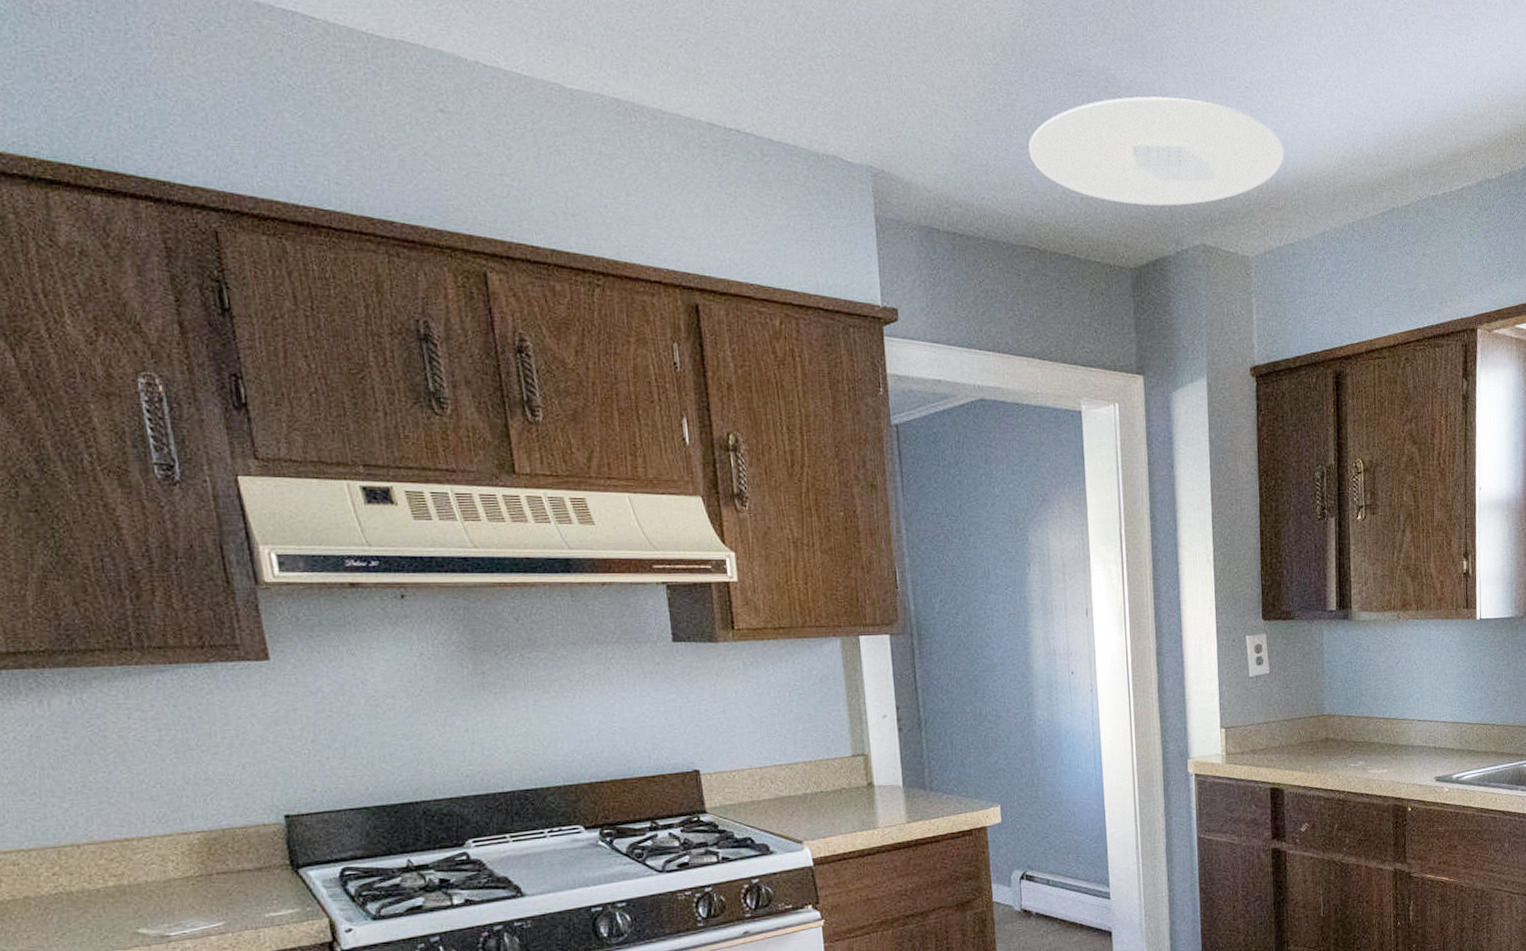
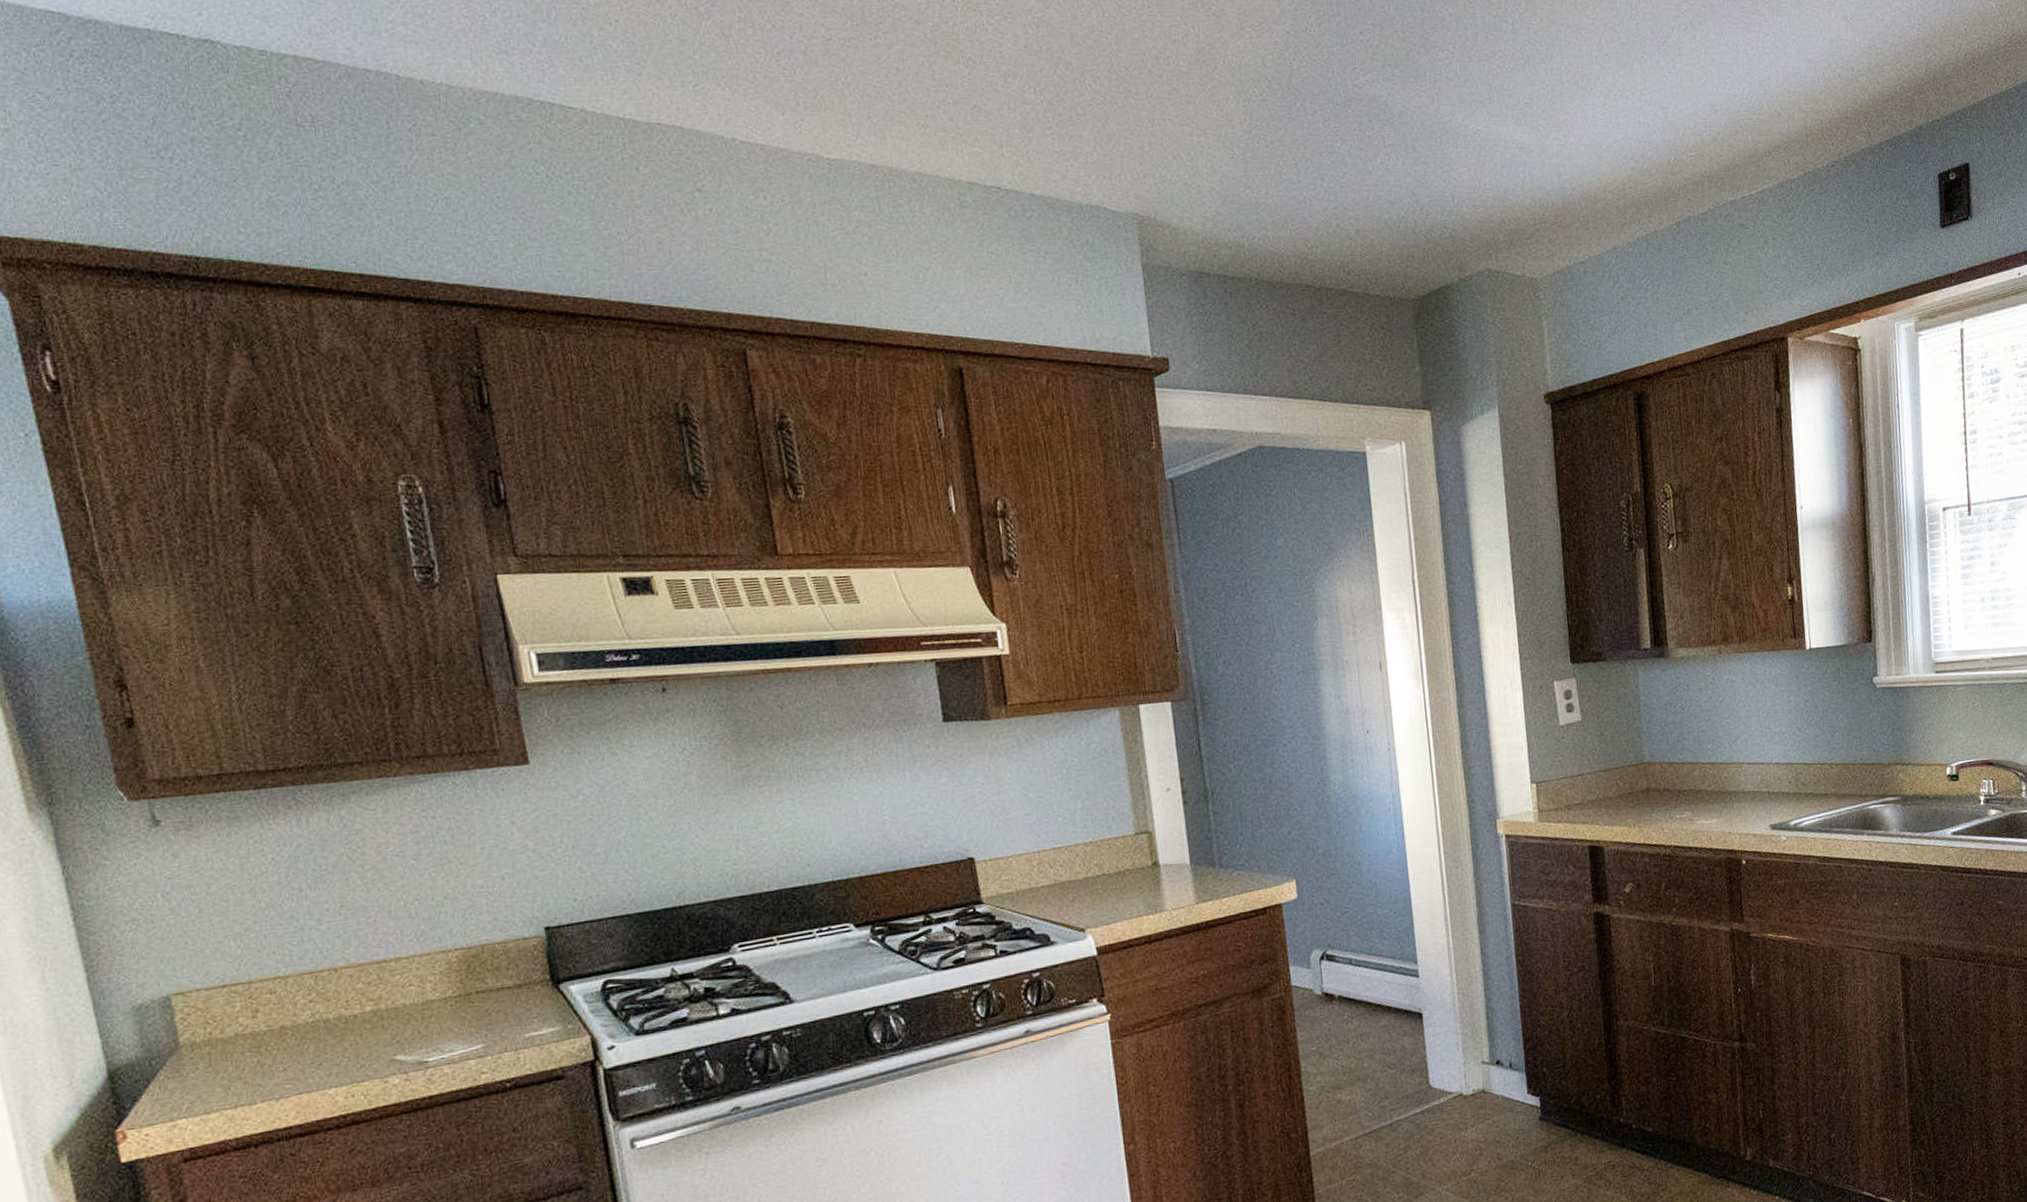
ceiling light: present [1029,96,1284,206] -> none [1299,120,1570,233]

